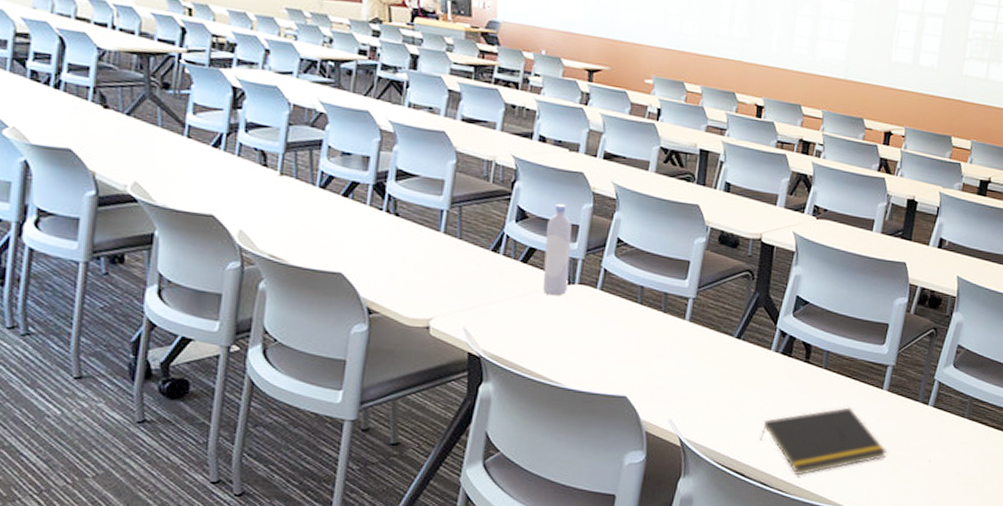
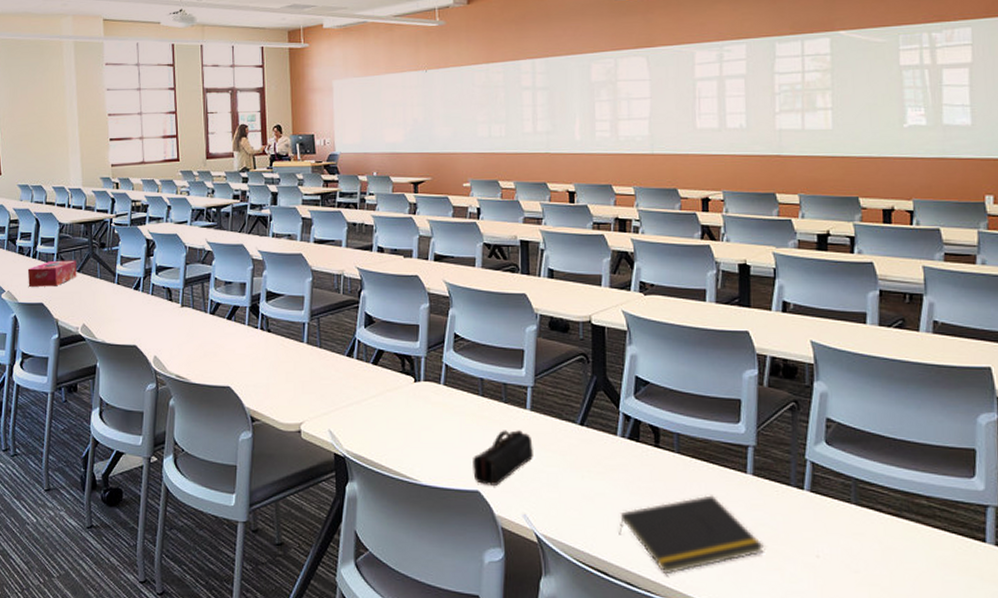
tissue box: none [45,96,126,130] -> present [27,260,77,287]
bottle: present [542,203,572,296] -> none [392,306,414,394]
pencil case: none [622,339,688,392] -> present [473,430,533,486]

